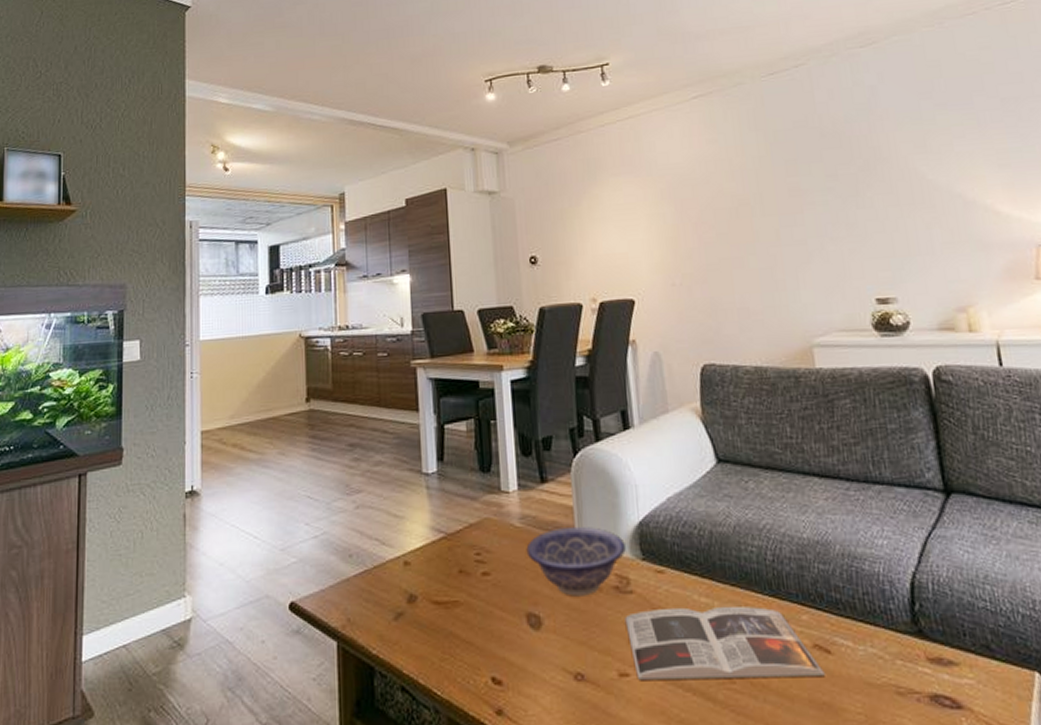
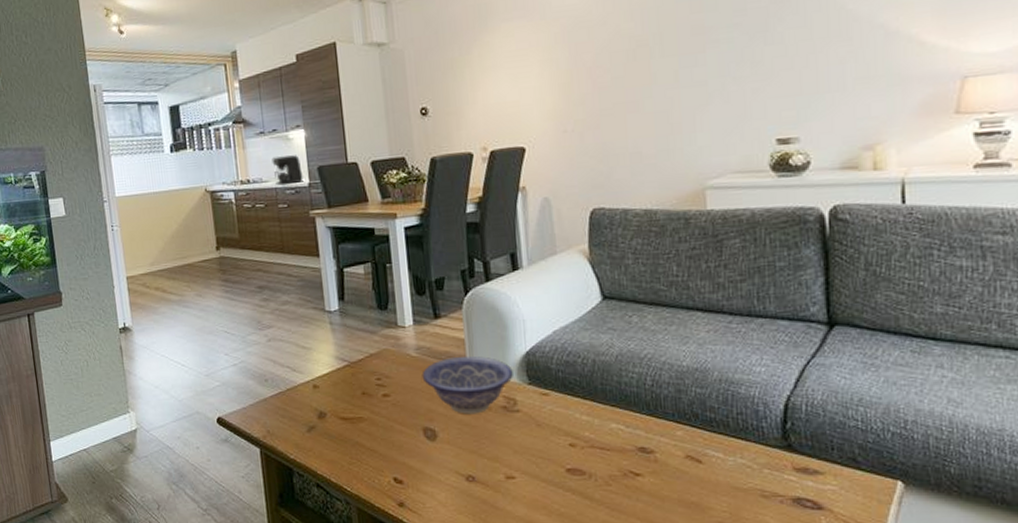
coffee maker: none [374,301,406,333] -> present [272,155,303,186]
magazine: present [625,606,825,680] -> none [512,423,695,482]

